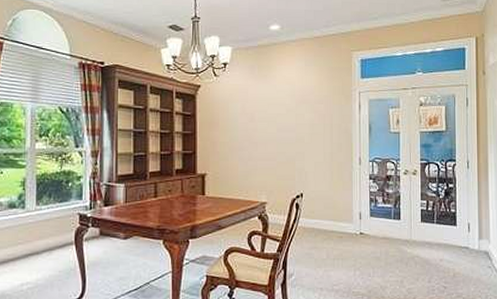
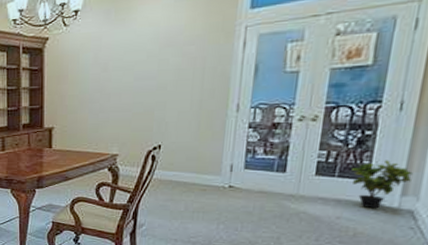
potted plant: none [445,208,483,251] -> present [352,160,413,209]

